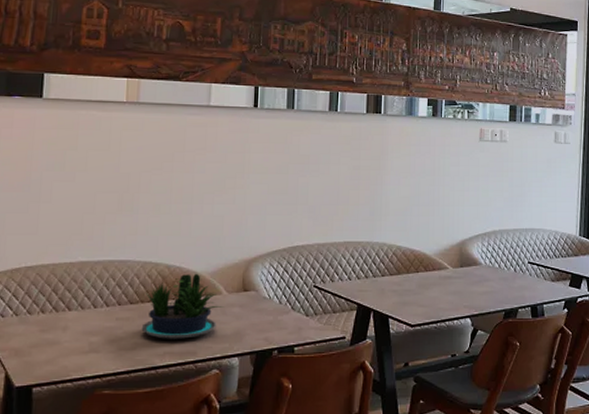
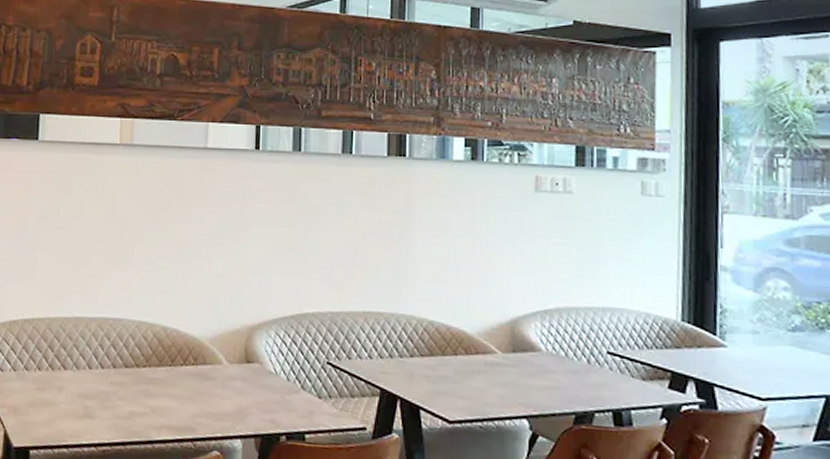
potted plant: present [141,273,224,339] -> none [137,338,225,413]

